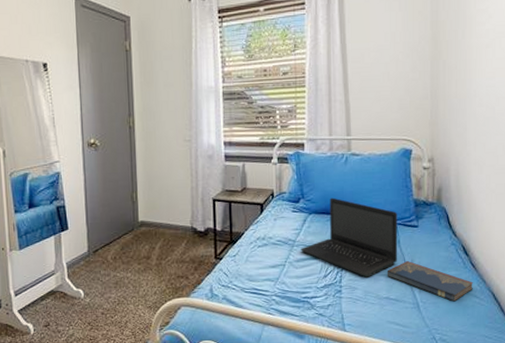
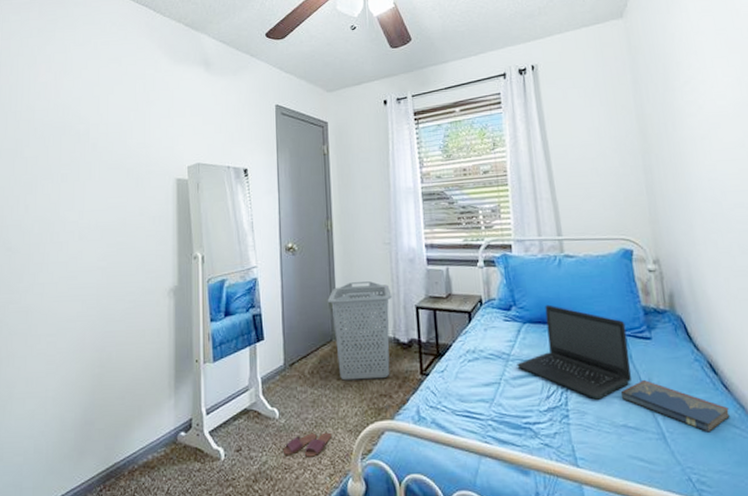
slippers: none [89,308,134,330] -> present [284,432,333,457]
laundry basket: none [129,176,191,265] -> present [327,281,392,381]

